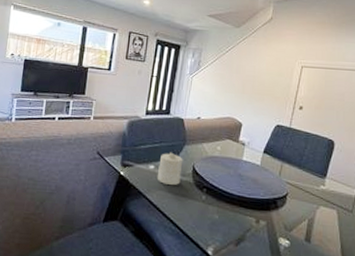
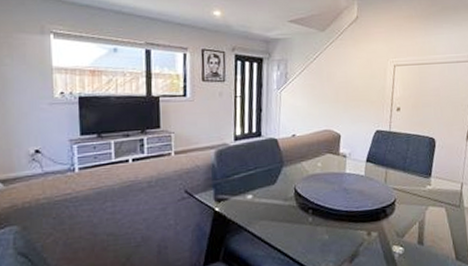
candle: present [157,152,183,185] -> none [256,177,283,213]

